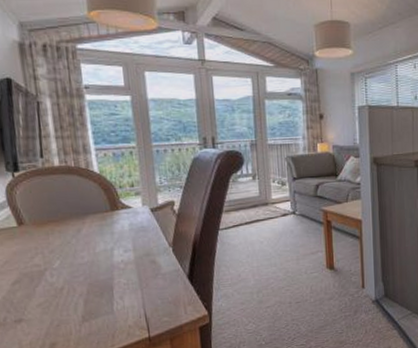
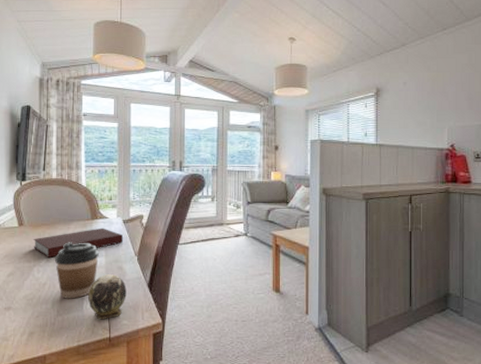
notebook: none [39,219,154,259] -> present [33,227,124,258]
coffee cup: none [71,238,126,302] -> present [55,242,99,299]
decorative egg: none [117,269,164,320] -> present [88,274,127,320]

